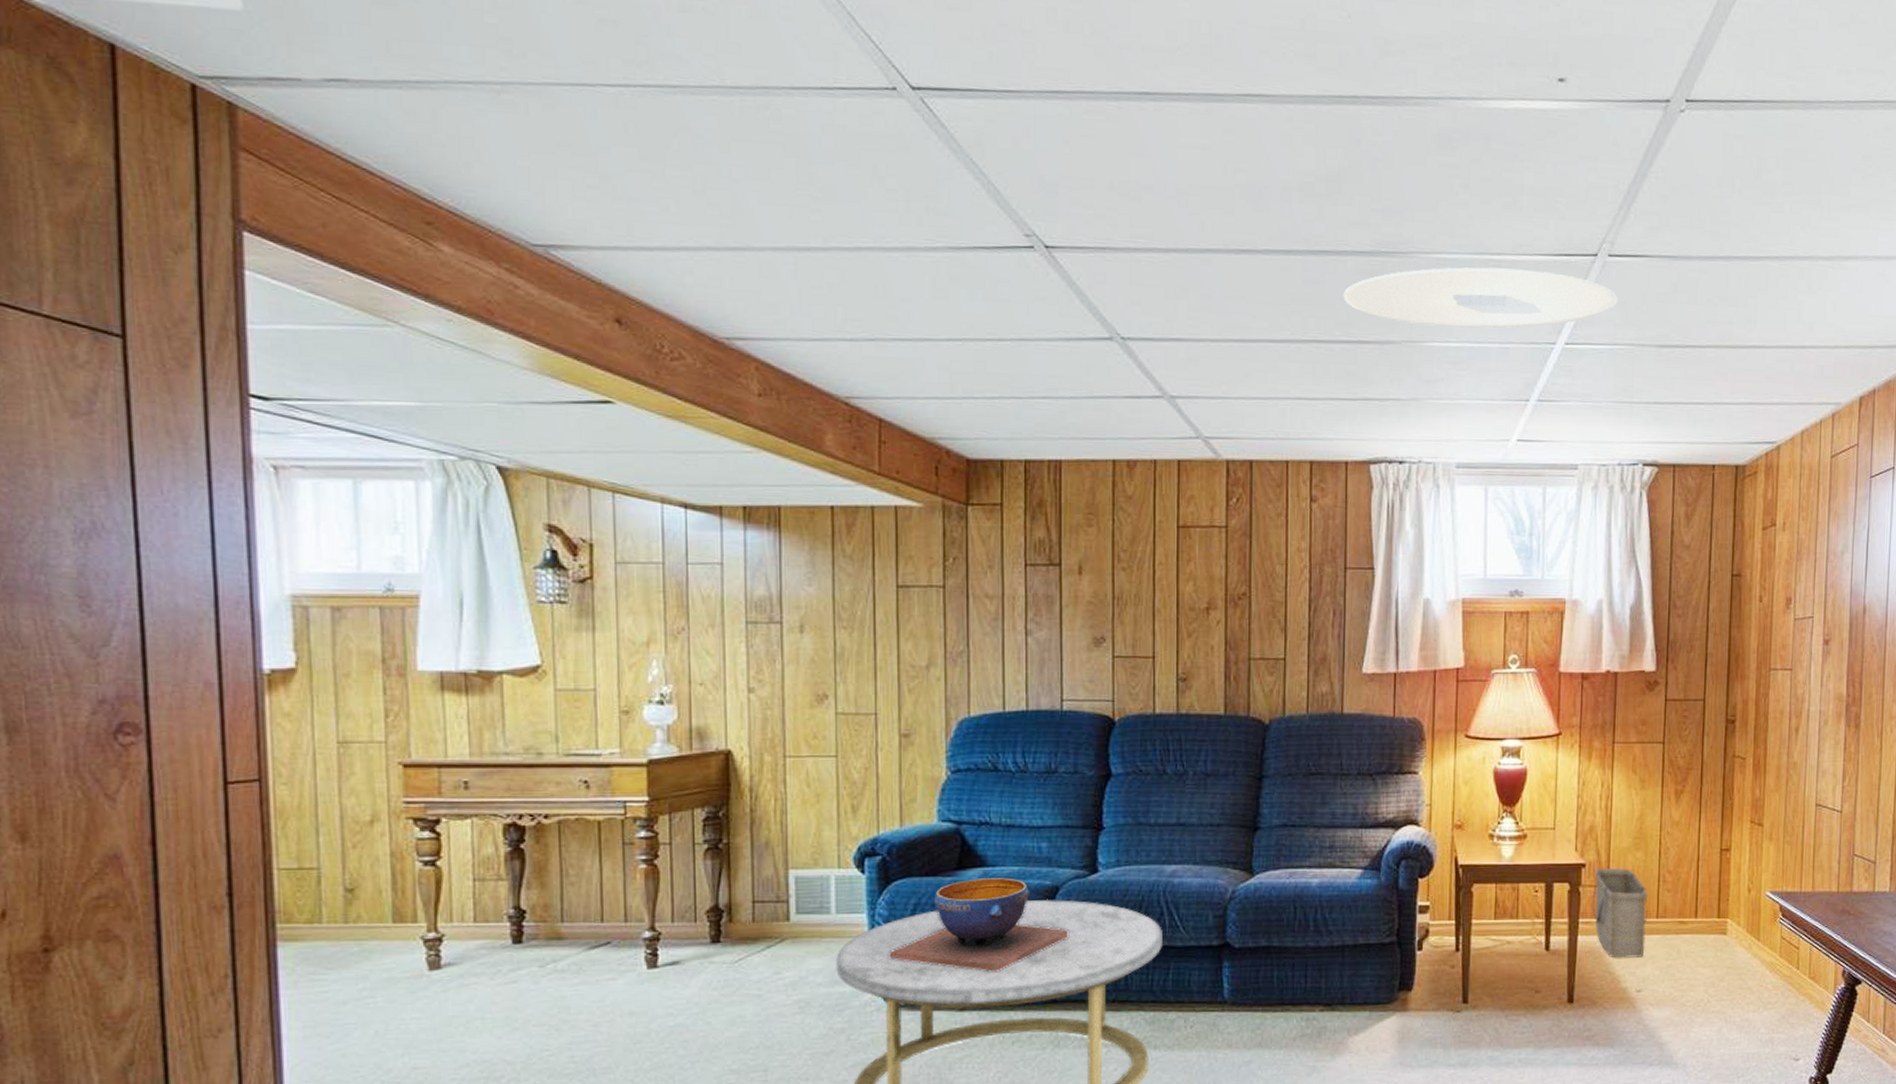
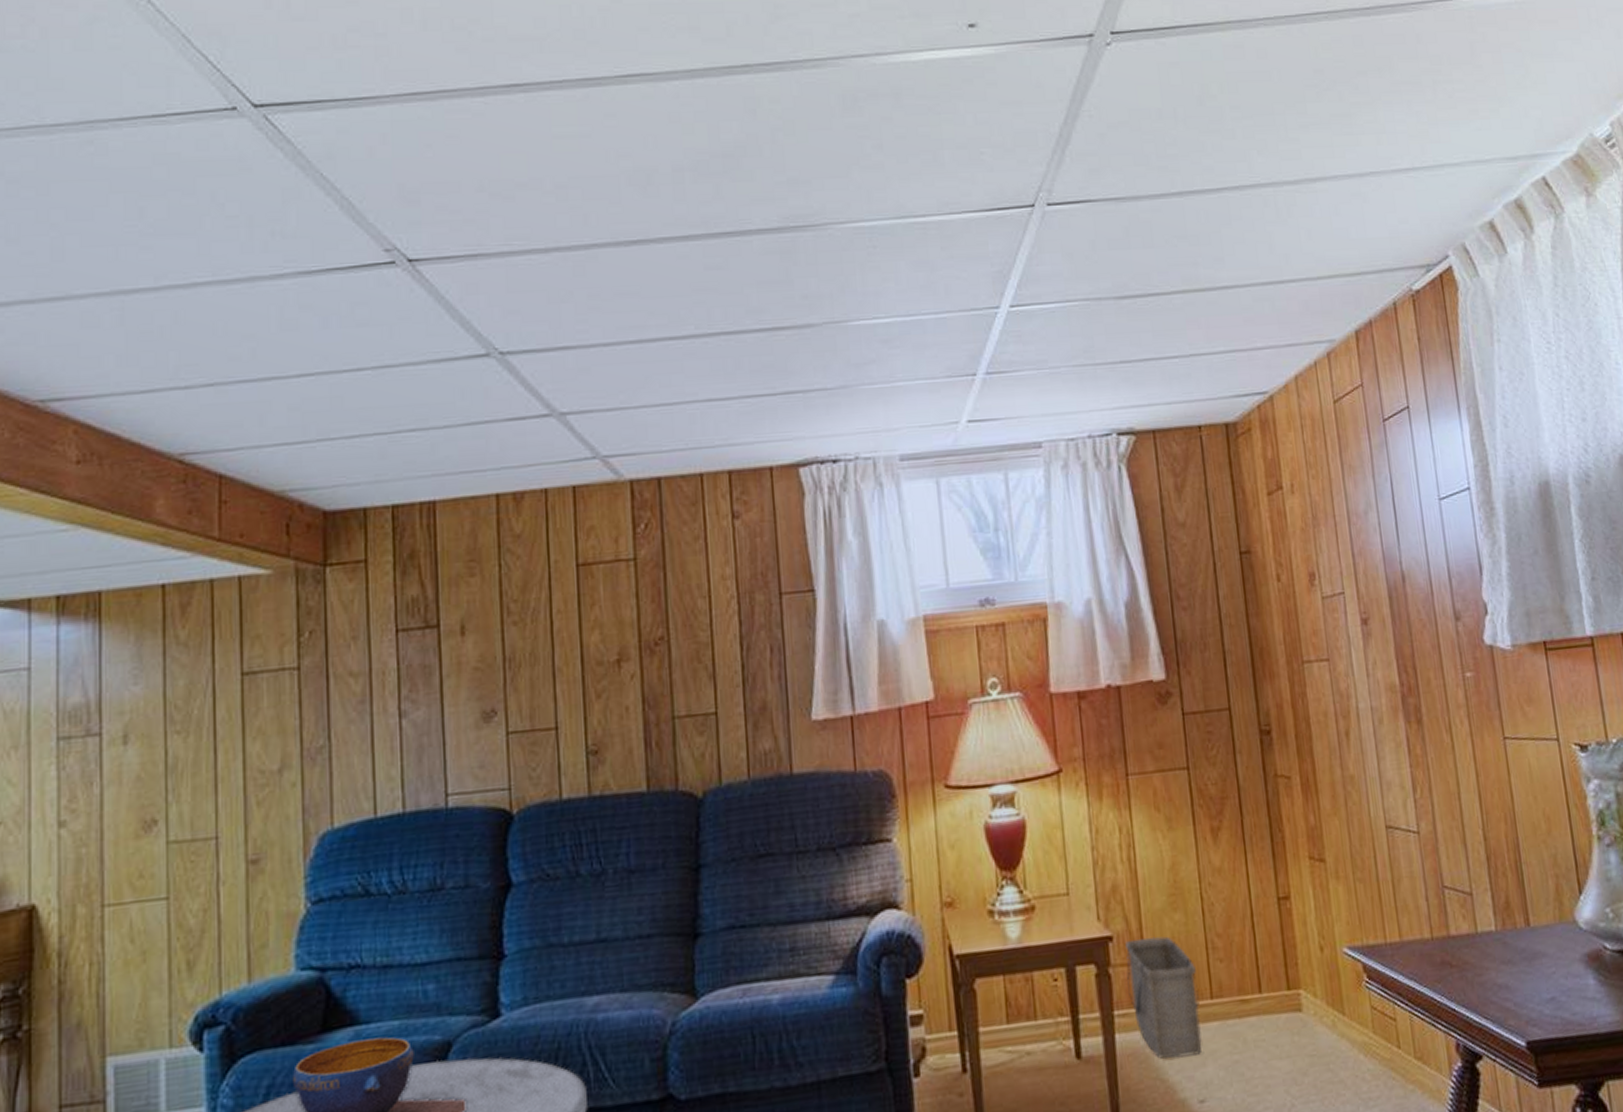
ceiling light: present [1343,267,1618,329] -> none [751,229,1064,303]

